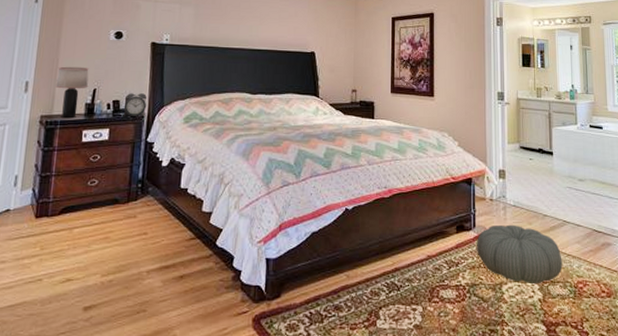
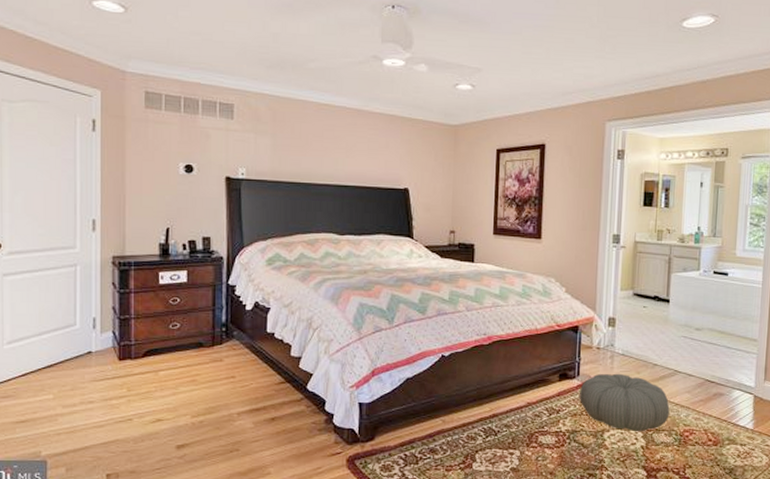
table lamp: present [56,66,89,119] -> none [125,203,161,260]
alarm clock: present [123,93,147,118] -> none [200,233,226,259]

